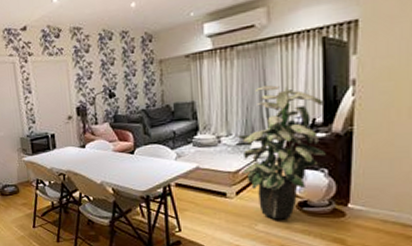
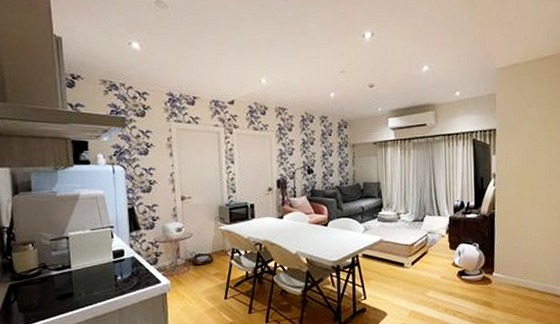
indoor plant: present [236,85,326,220] -> none [412,173,477,287]

